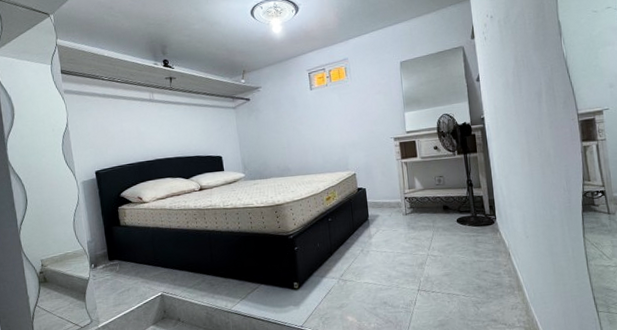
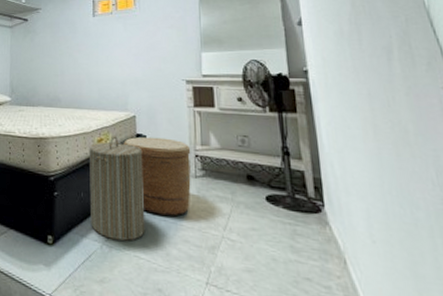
laundry hamper: none [319,193,371,274] -> present [89,136,145,241]
basket: none [348,187,403,249] -> present [123,136,191,217]

